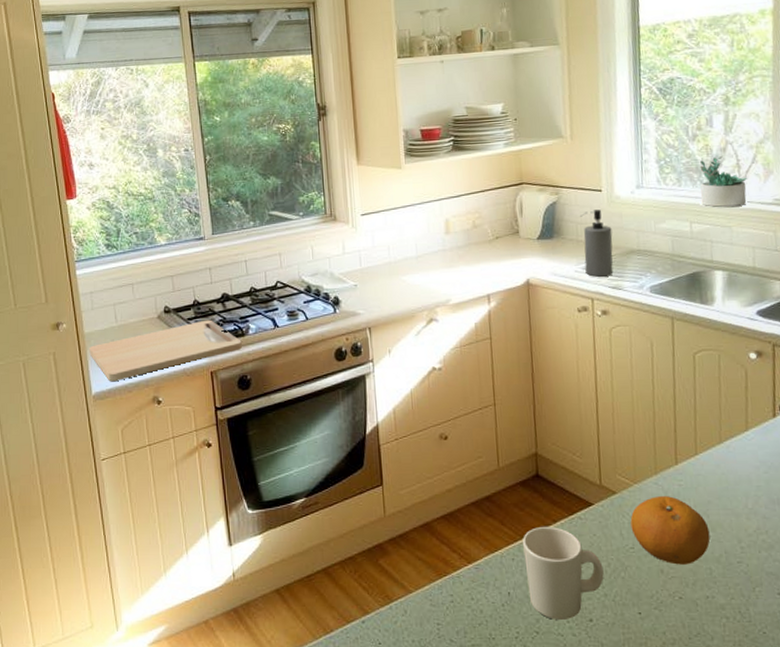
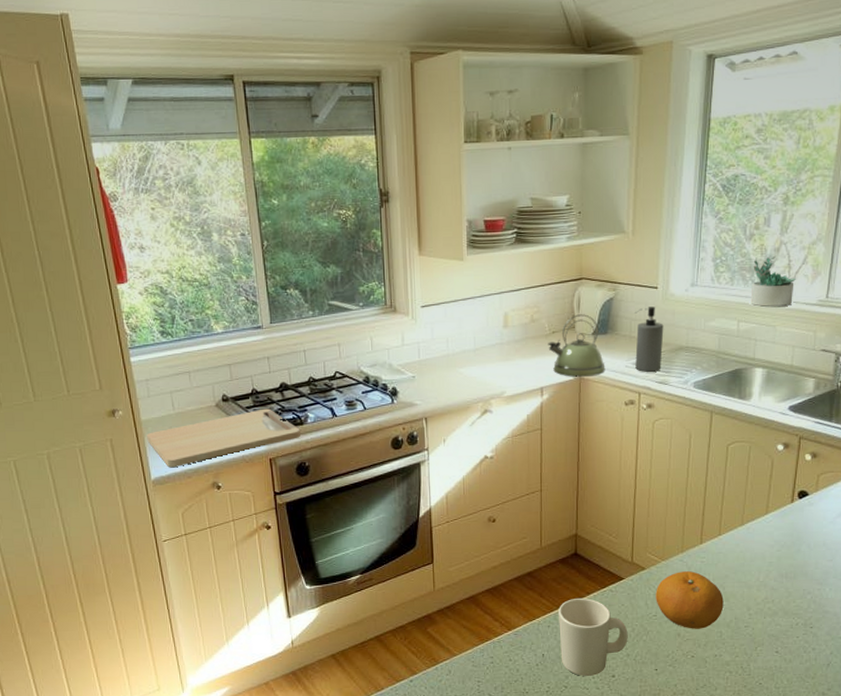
kettle: none [492,219,554,284] -> present [548,314,606,378]

